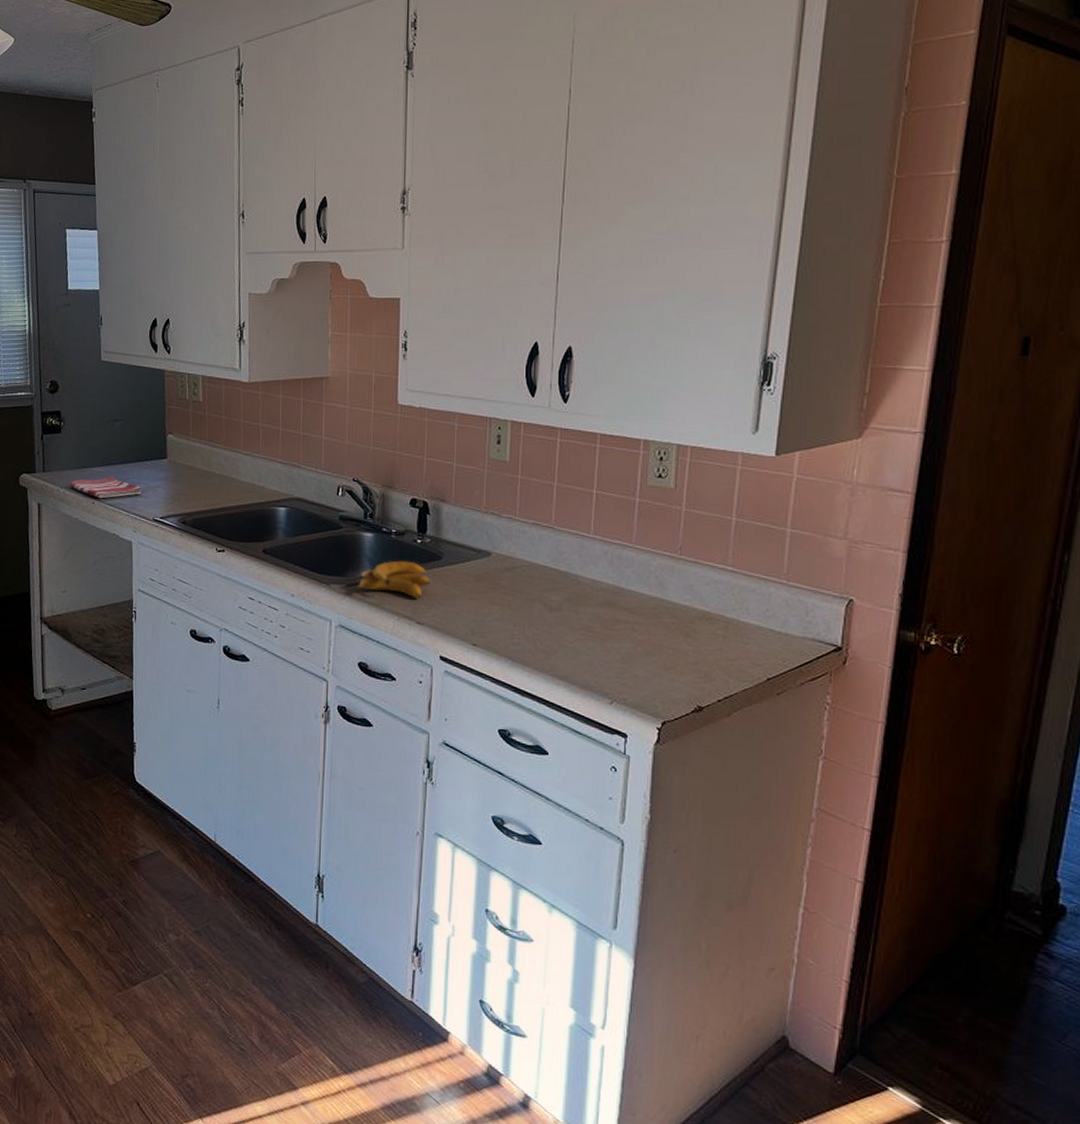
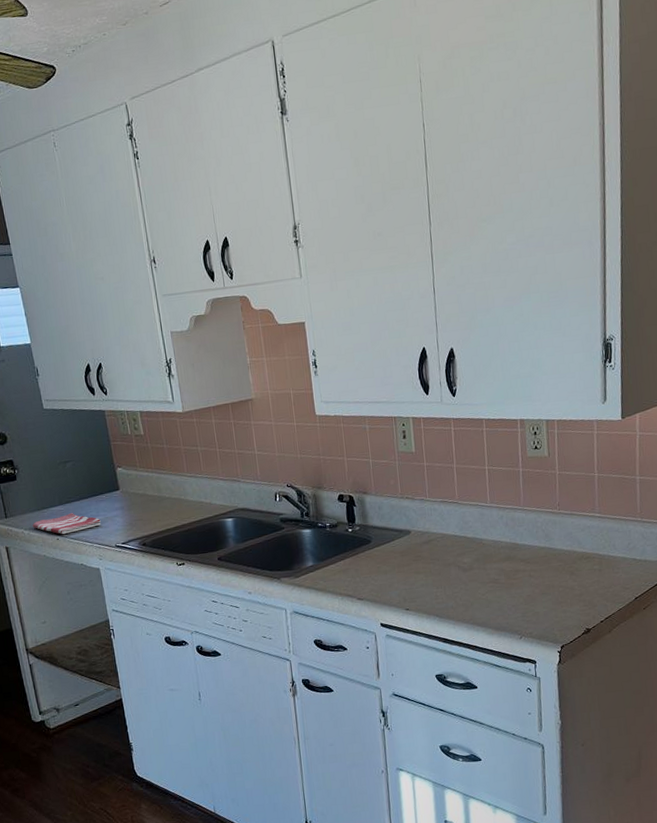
banana: present [358,560,431,599] -> none [304,548,365,579]

